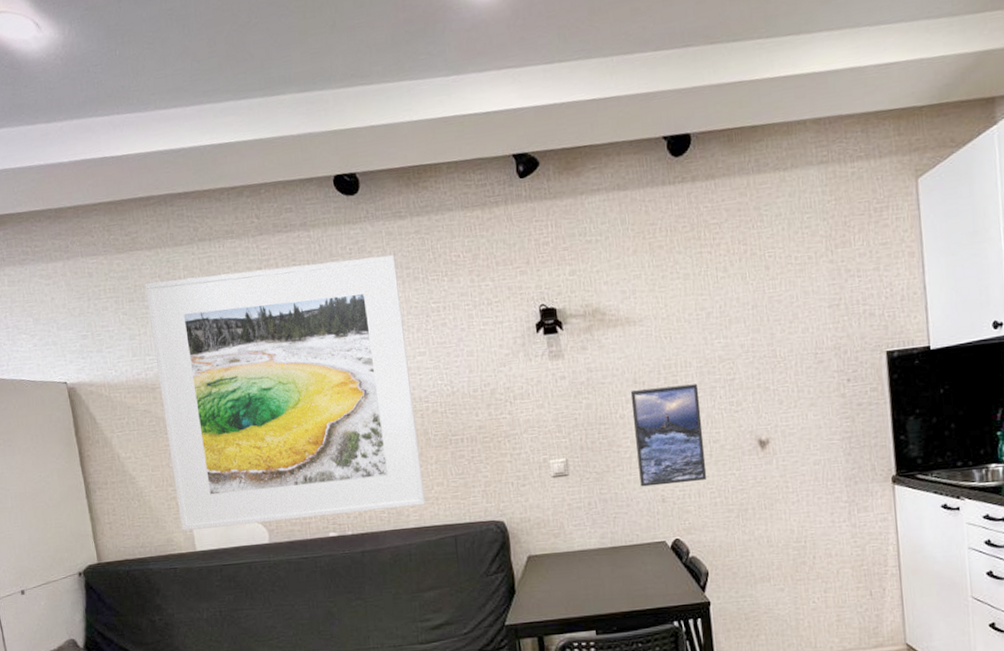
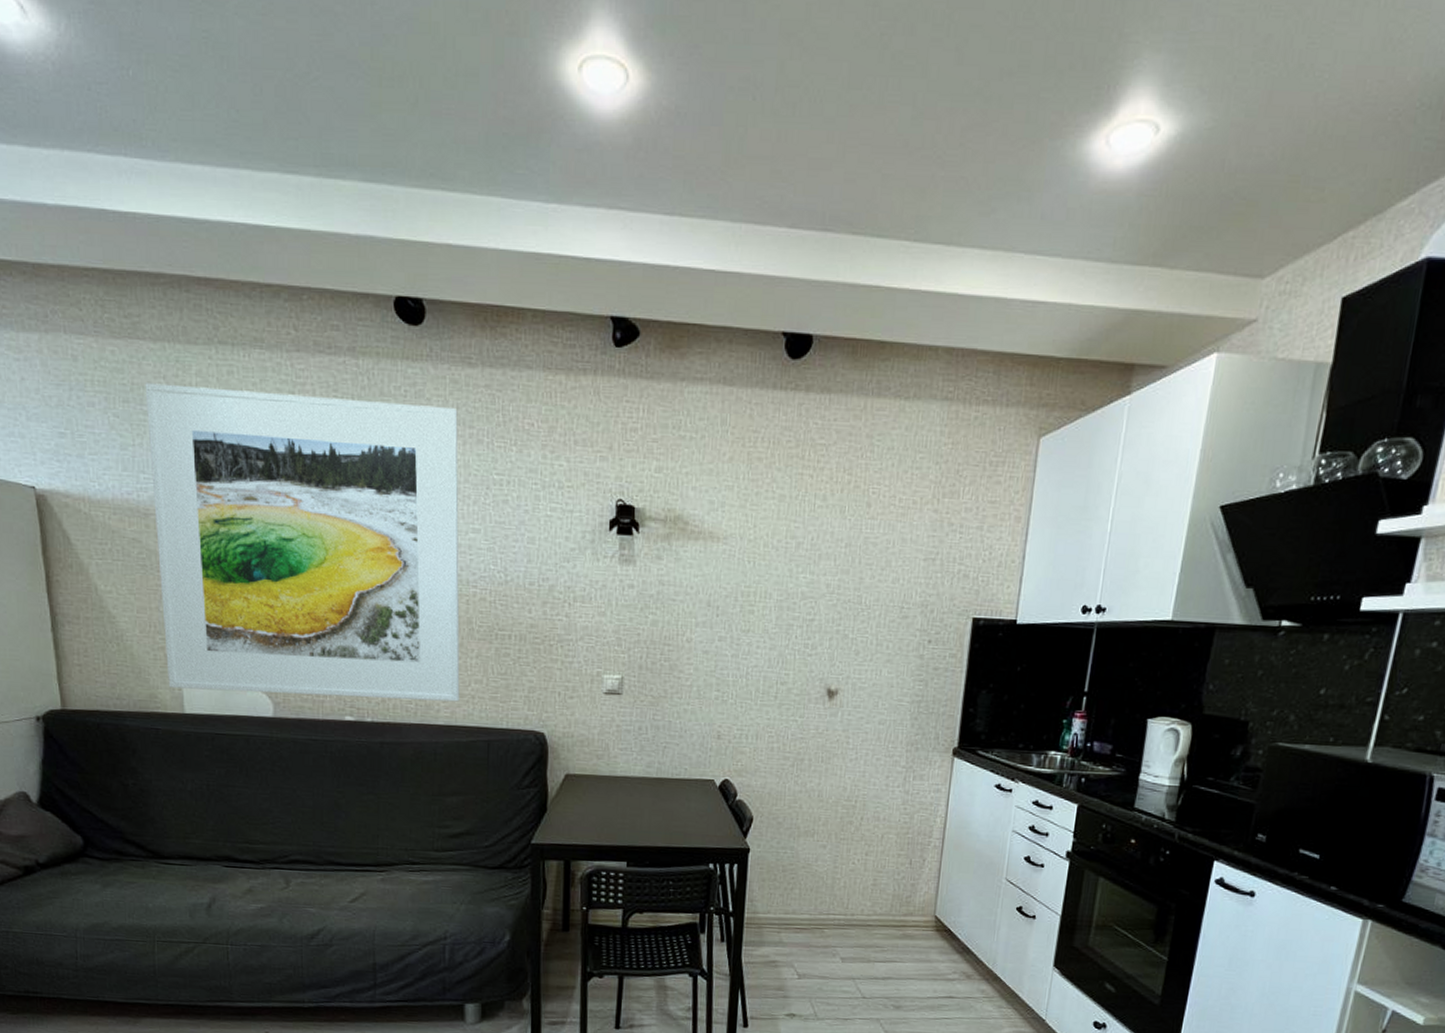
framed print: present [630,383,707,487] -> none [697,614,775,723]

